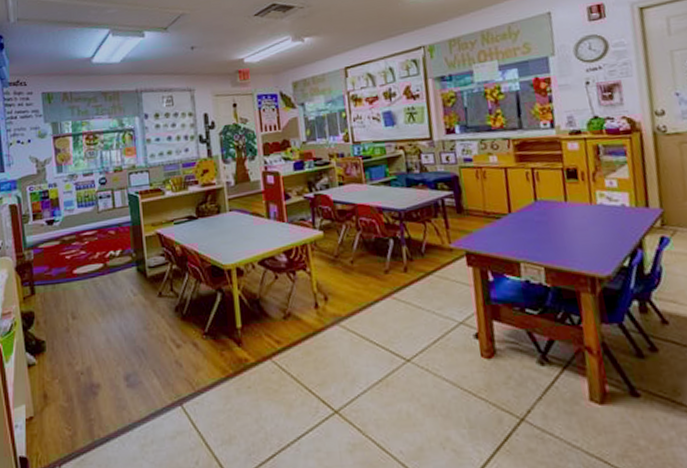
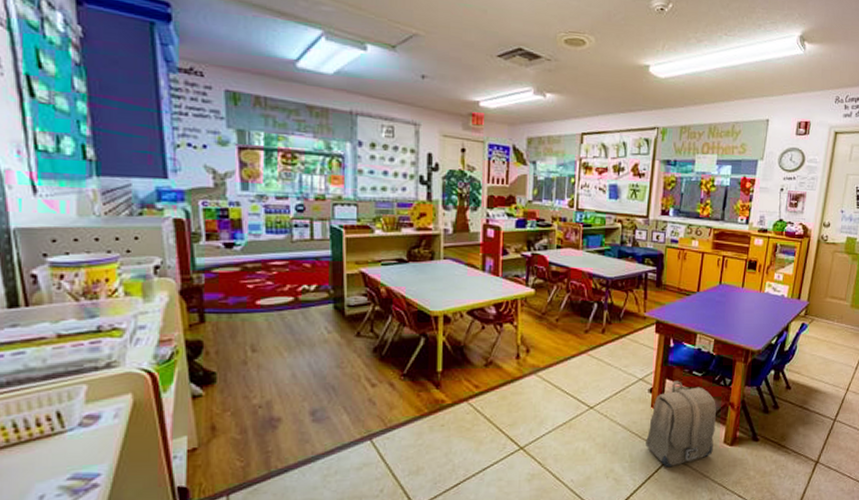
backpack: none [483,322,578,435] -> present [646,380,716,468]

